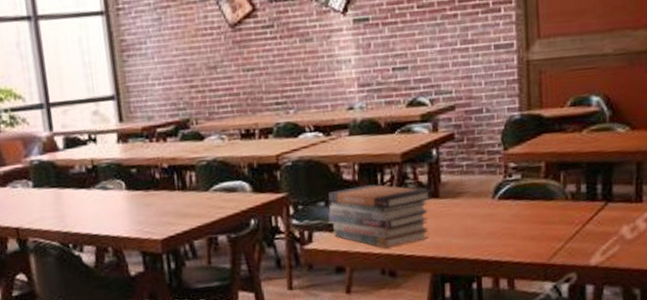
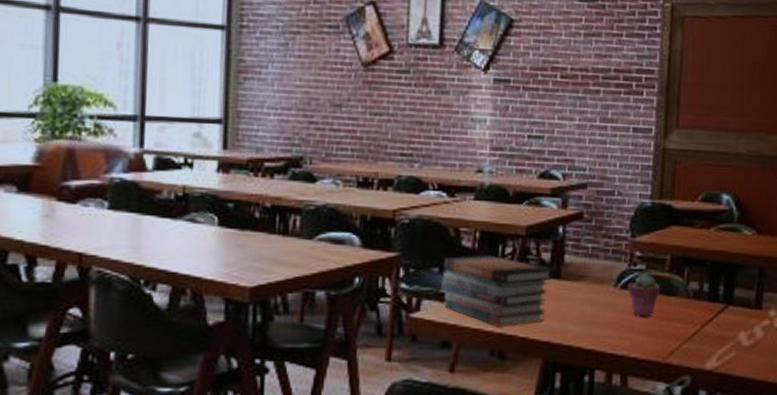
potted succulent: none [505,181,538,223] -> present [627,272,660,316]

